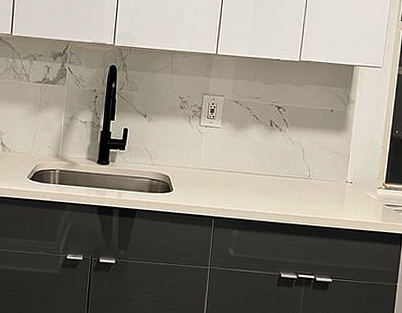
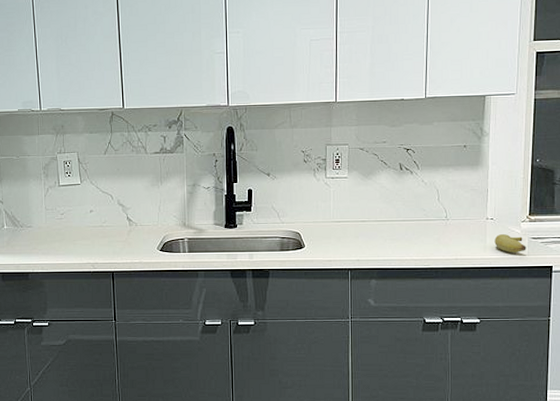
banana: none [351,198,381,218] -> present [494,234,526,253]

